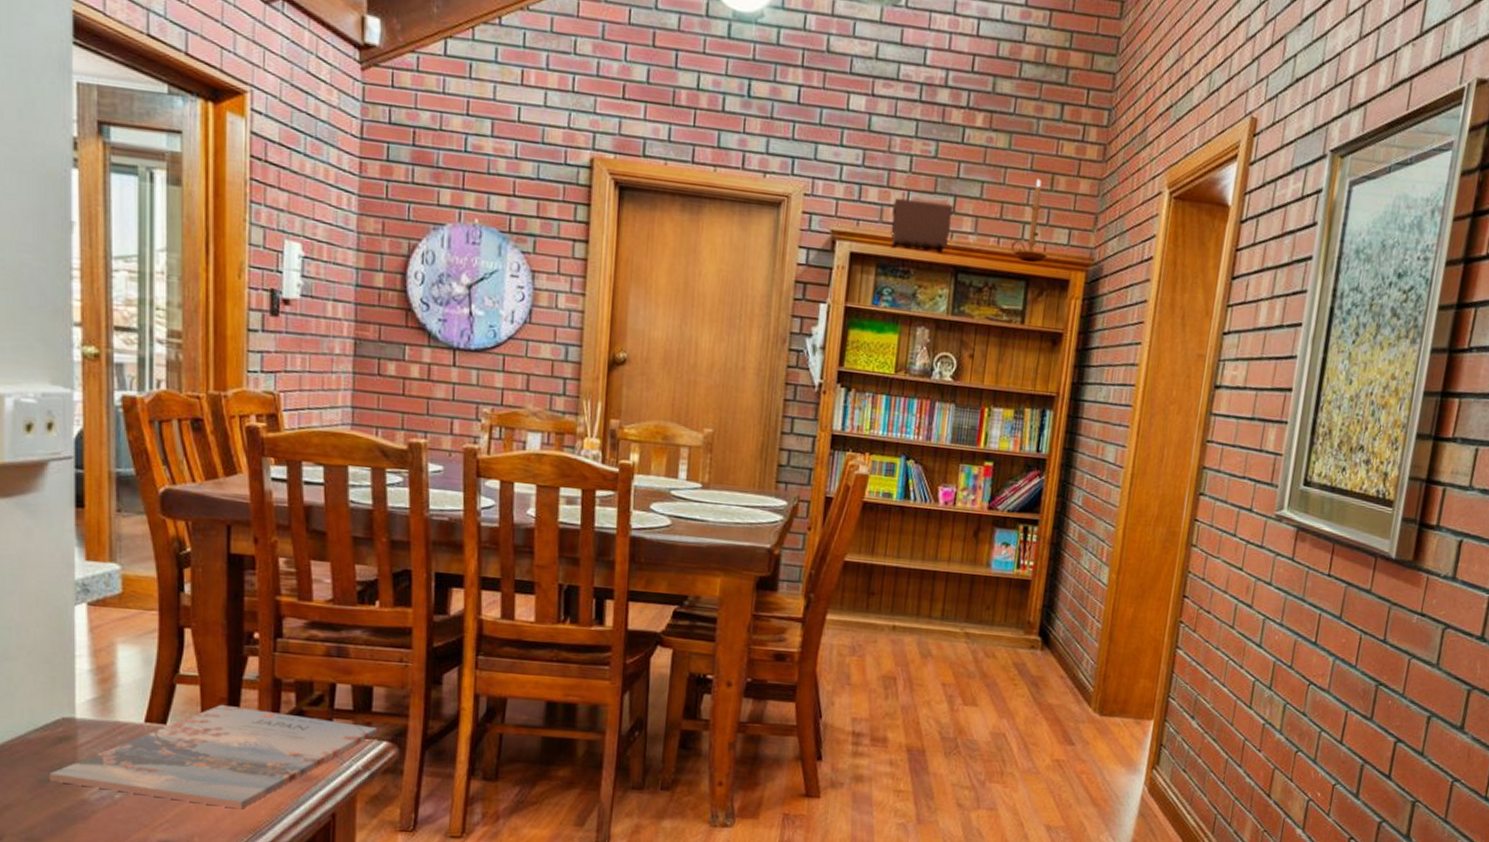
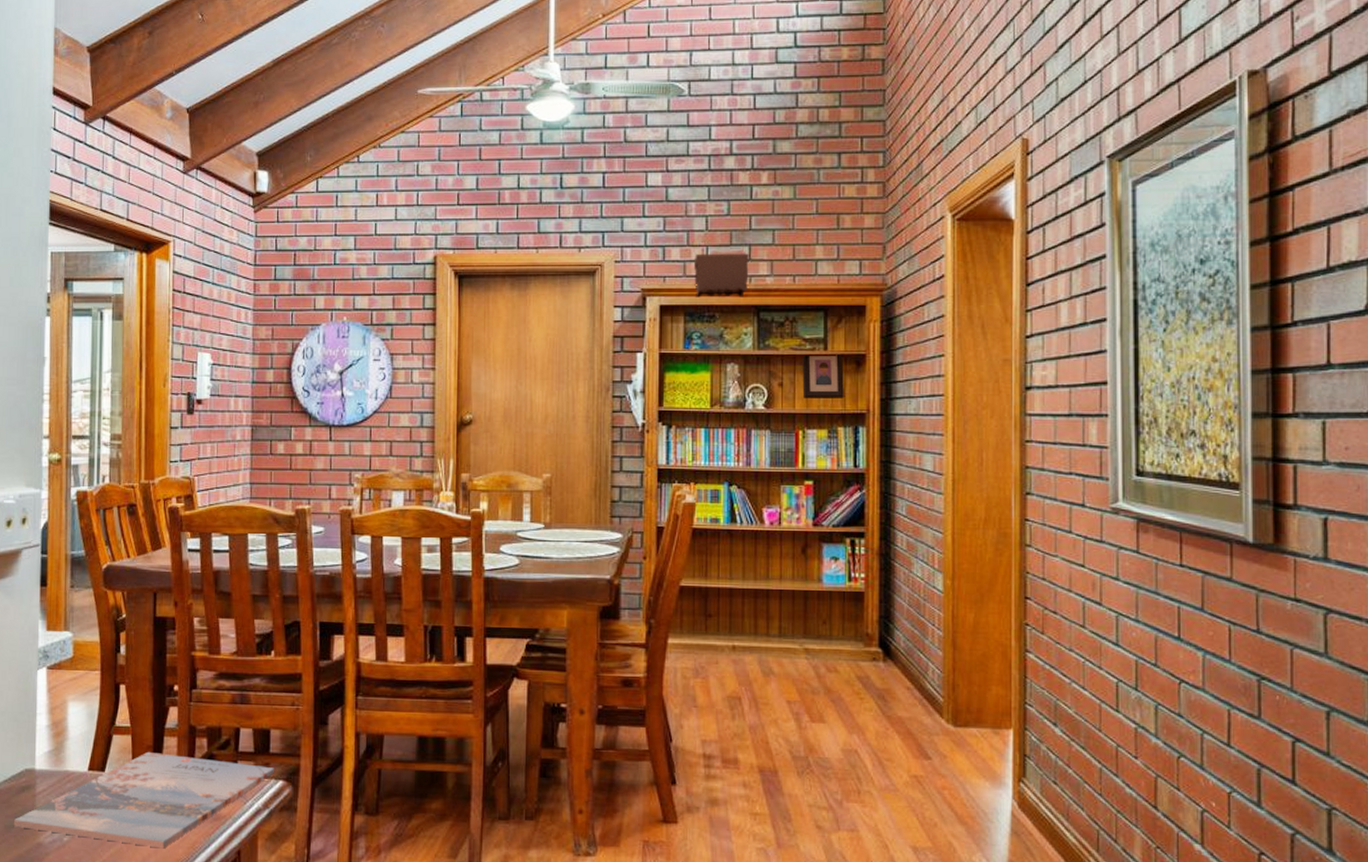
picture frame: none [994,327,1040,378] -> present [802,355,844,398]
candle holder: present [1010,178,1048,263] -> none [806,220,842,295]

